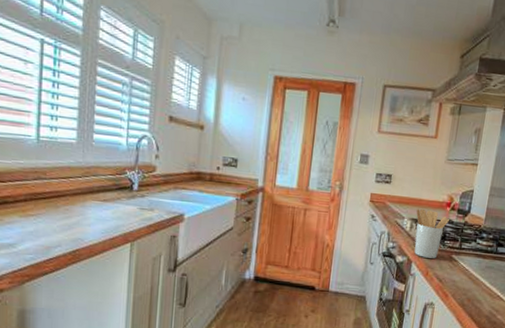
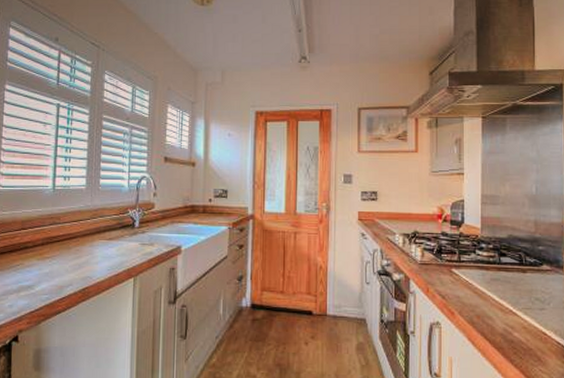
utensil holder: present [414,208,449,259] -> none [407,222,443,274]

